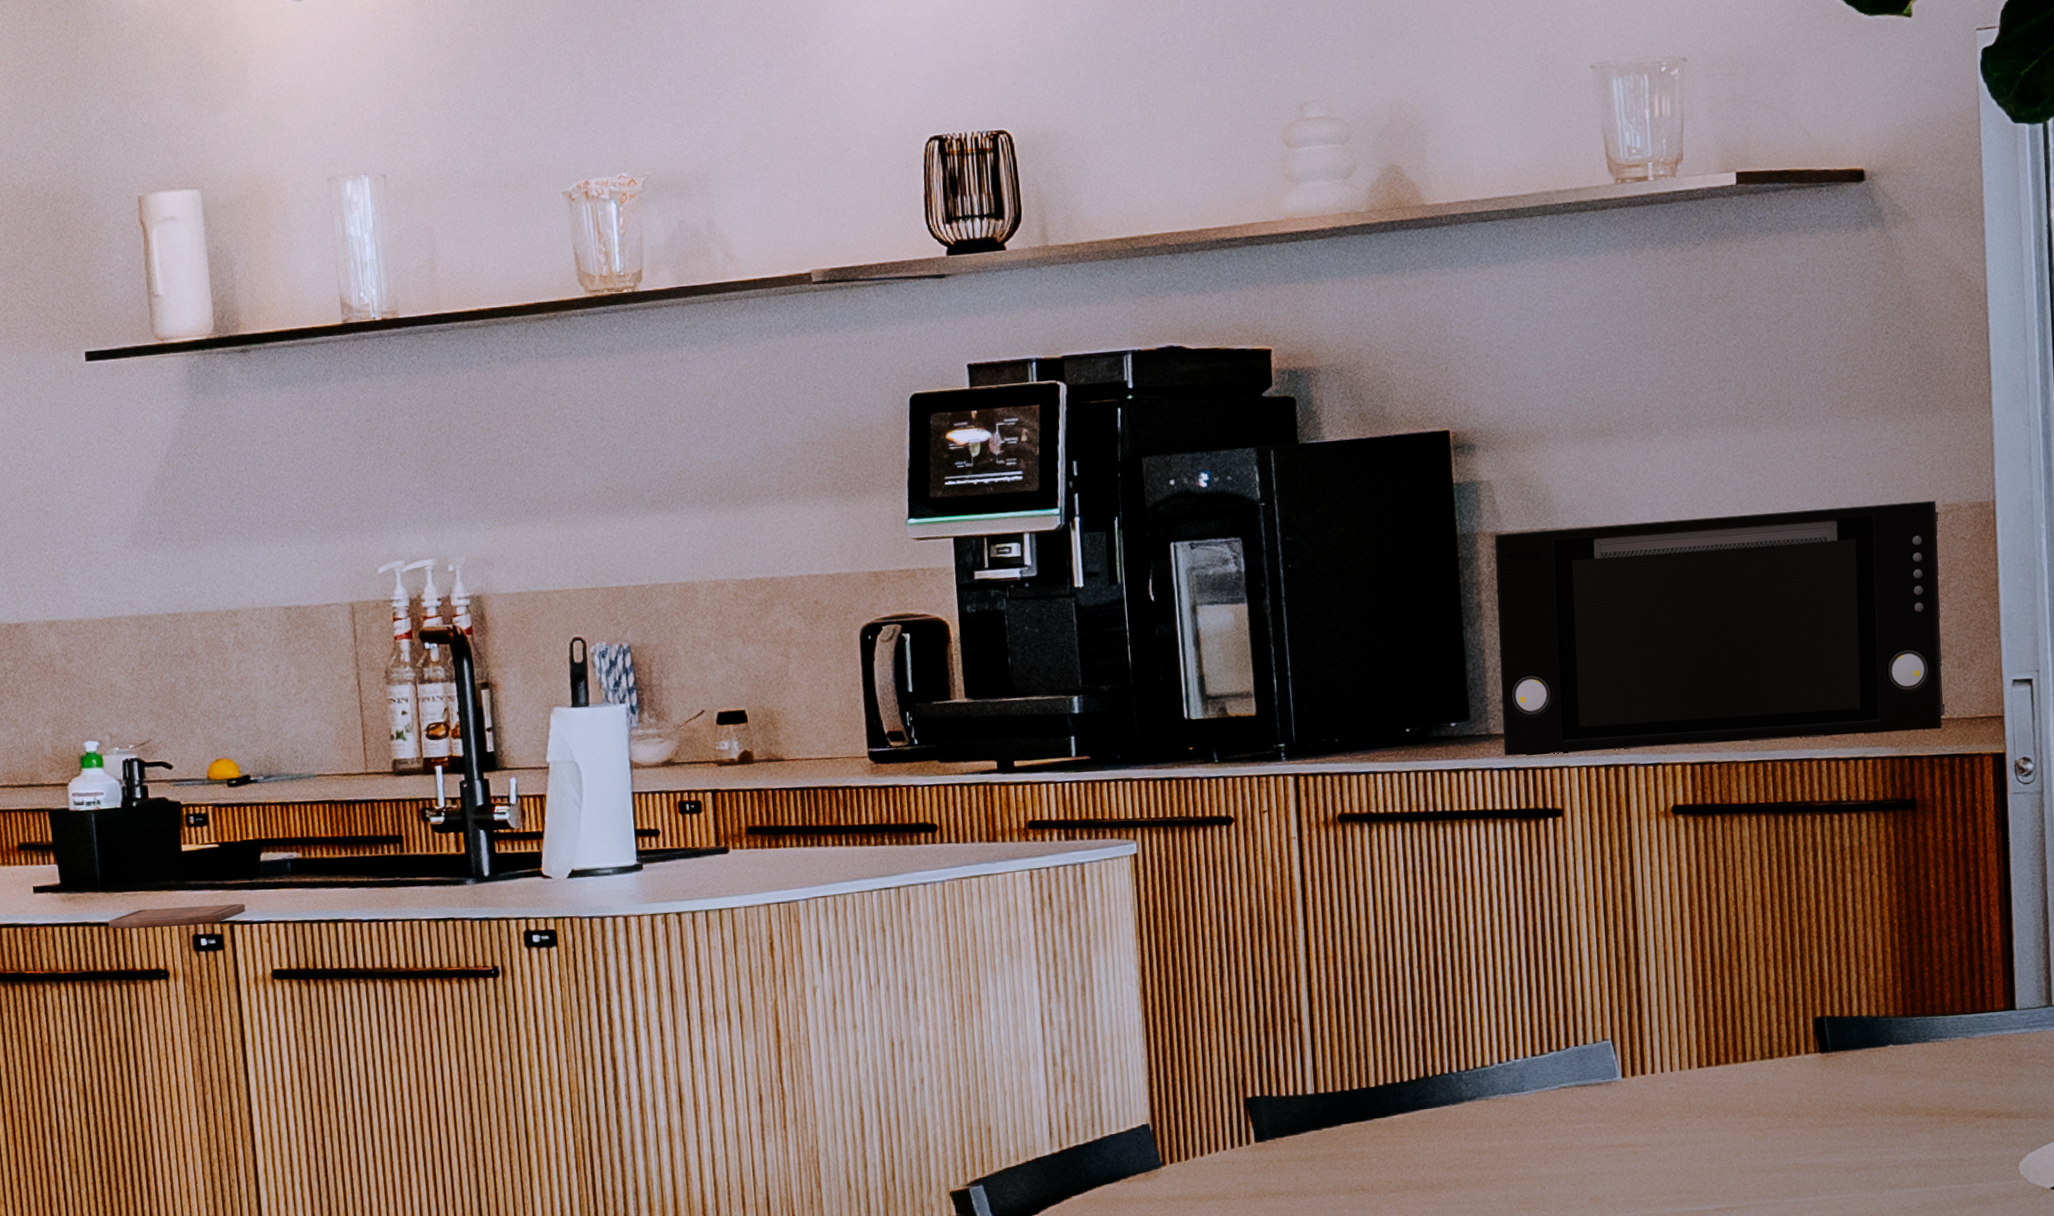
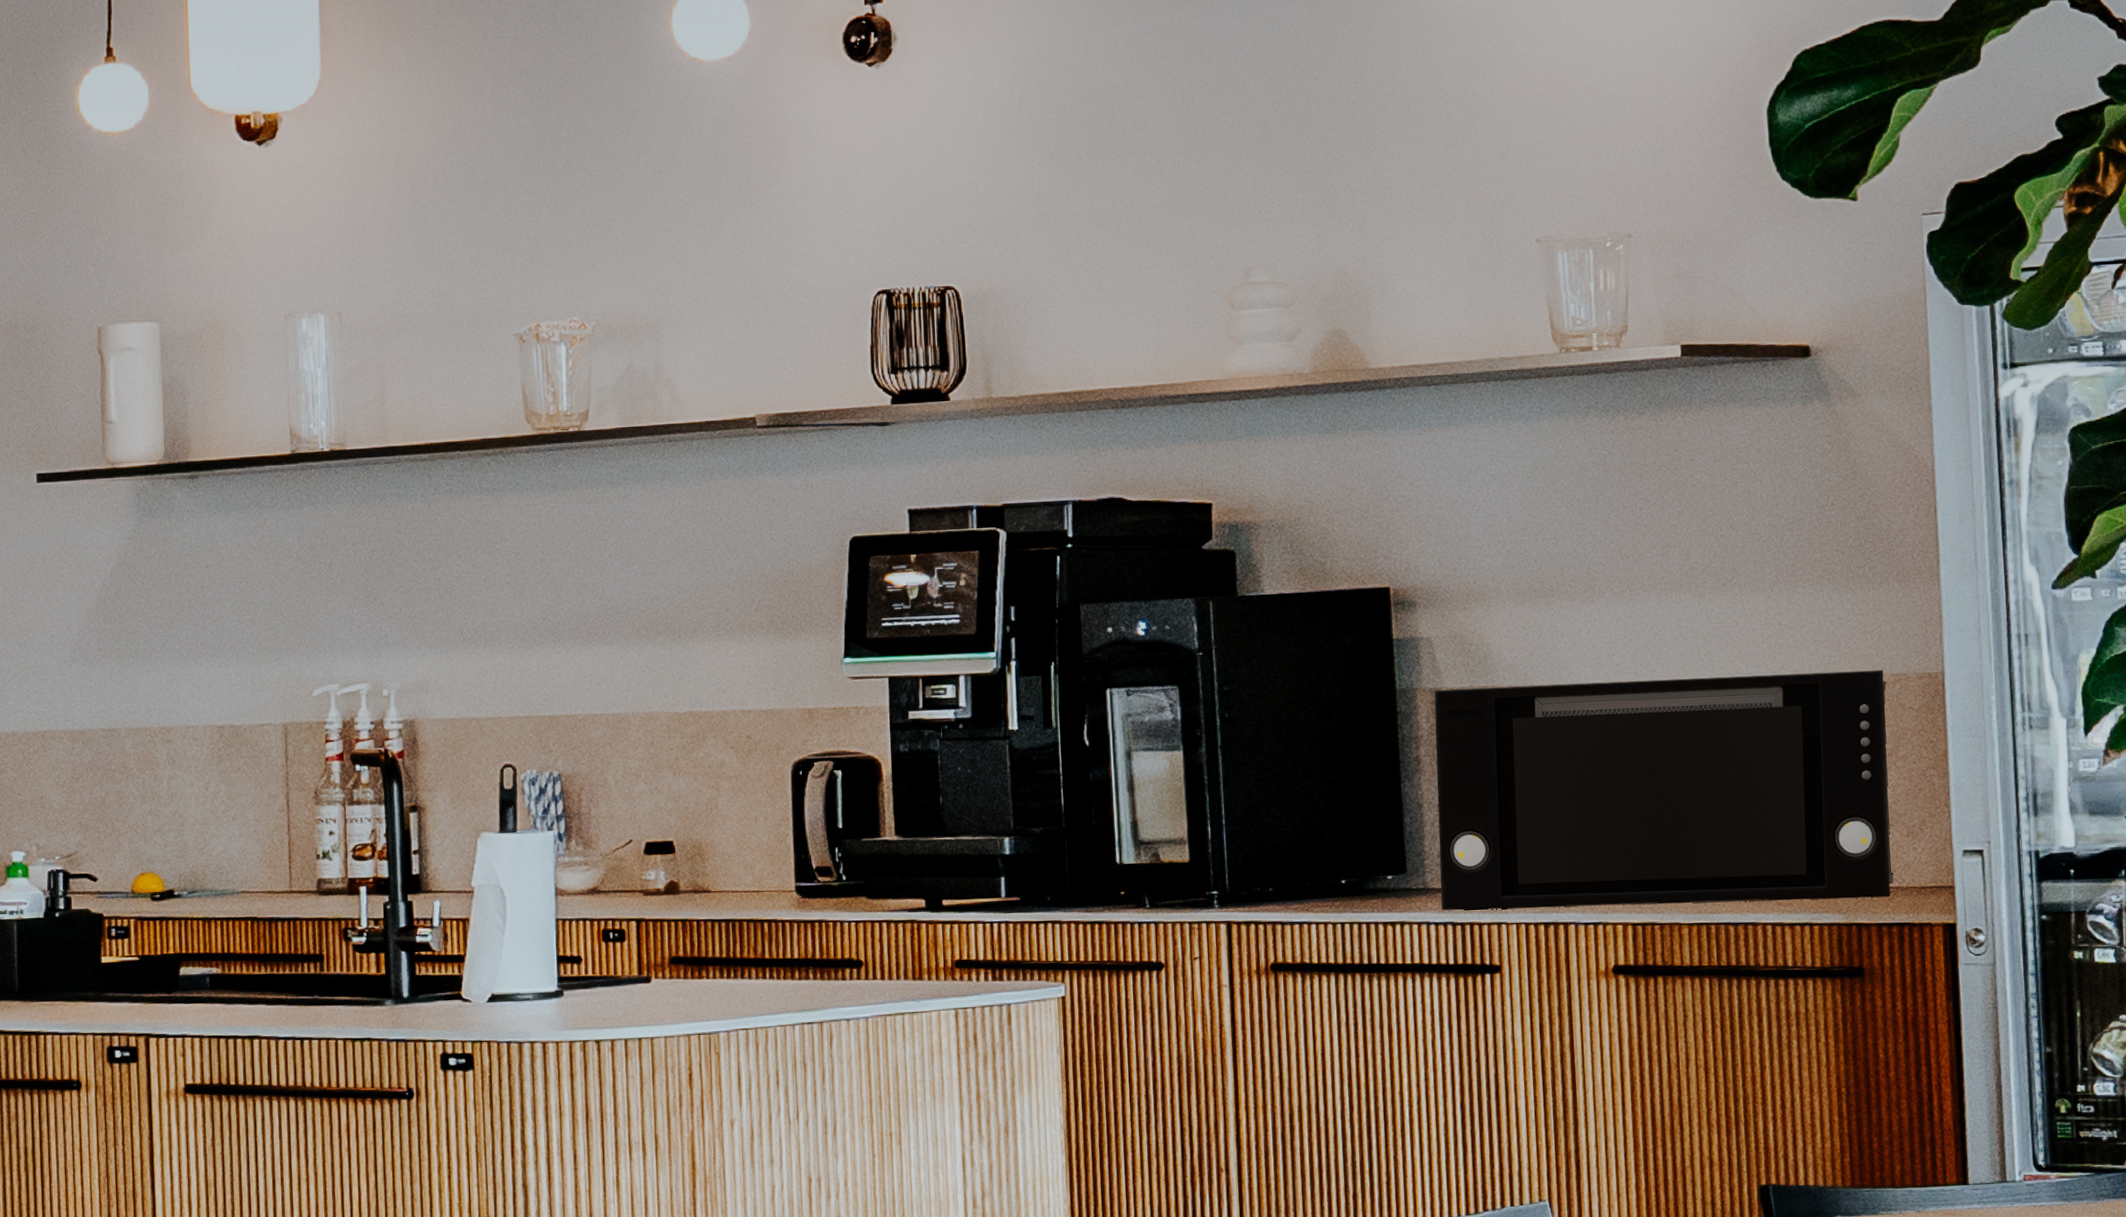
cutting board: present [109,904,246,929] -> none [24,1017,162,1039]

